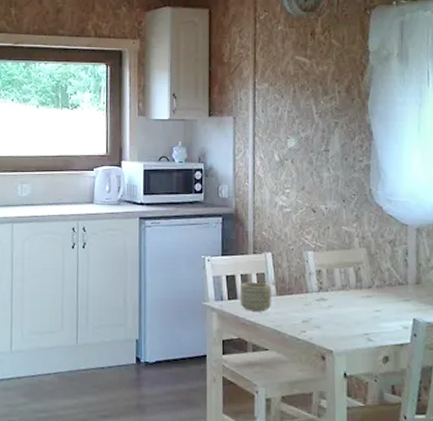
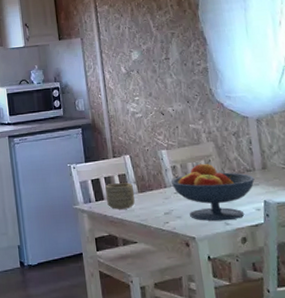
fruit bowl: none [313,270,406,337] -> present [171,163,255,222]

